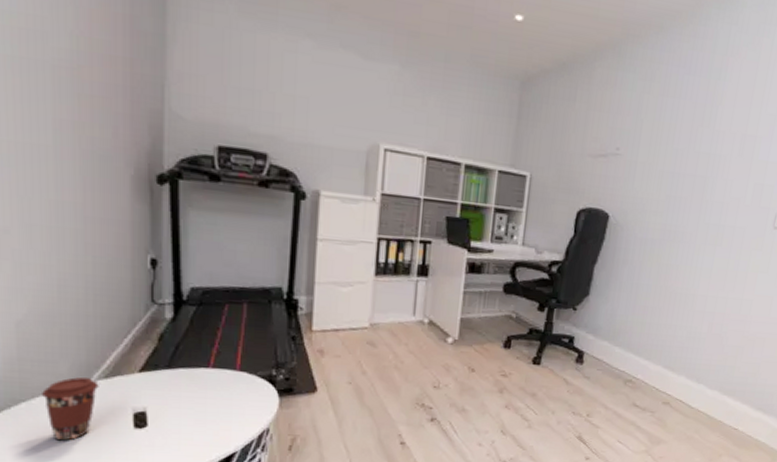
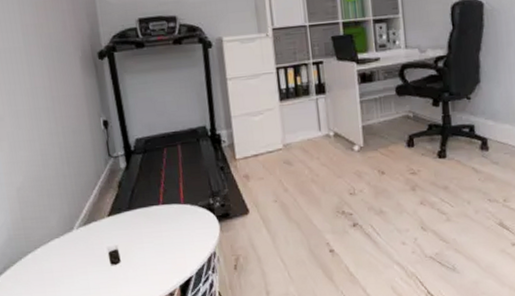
coffee cup: present [42,377,99,441] -> none [41,227,81,283]

